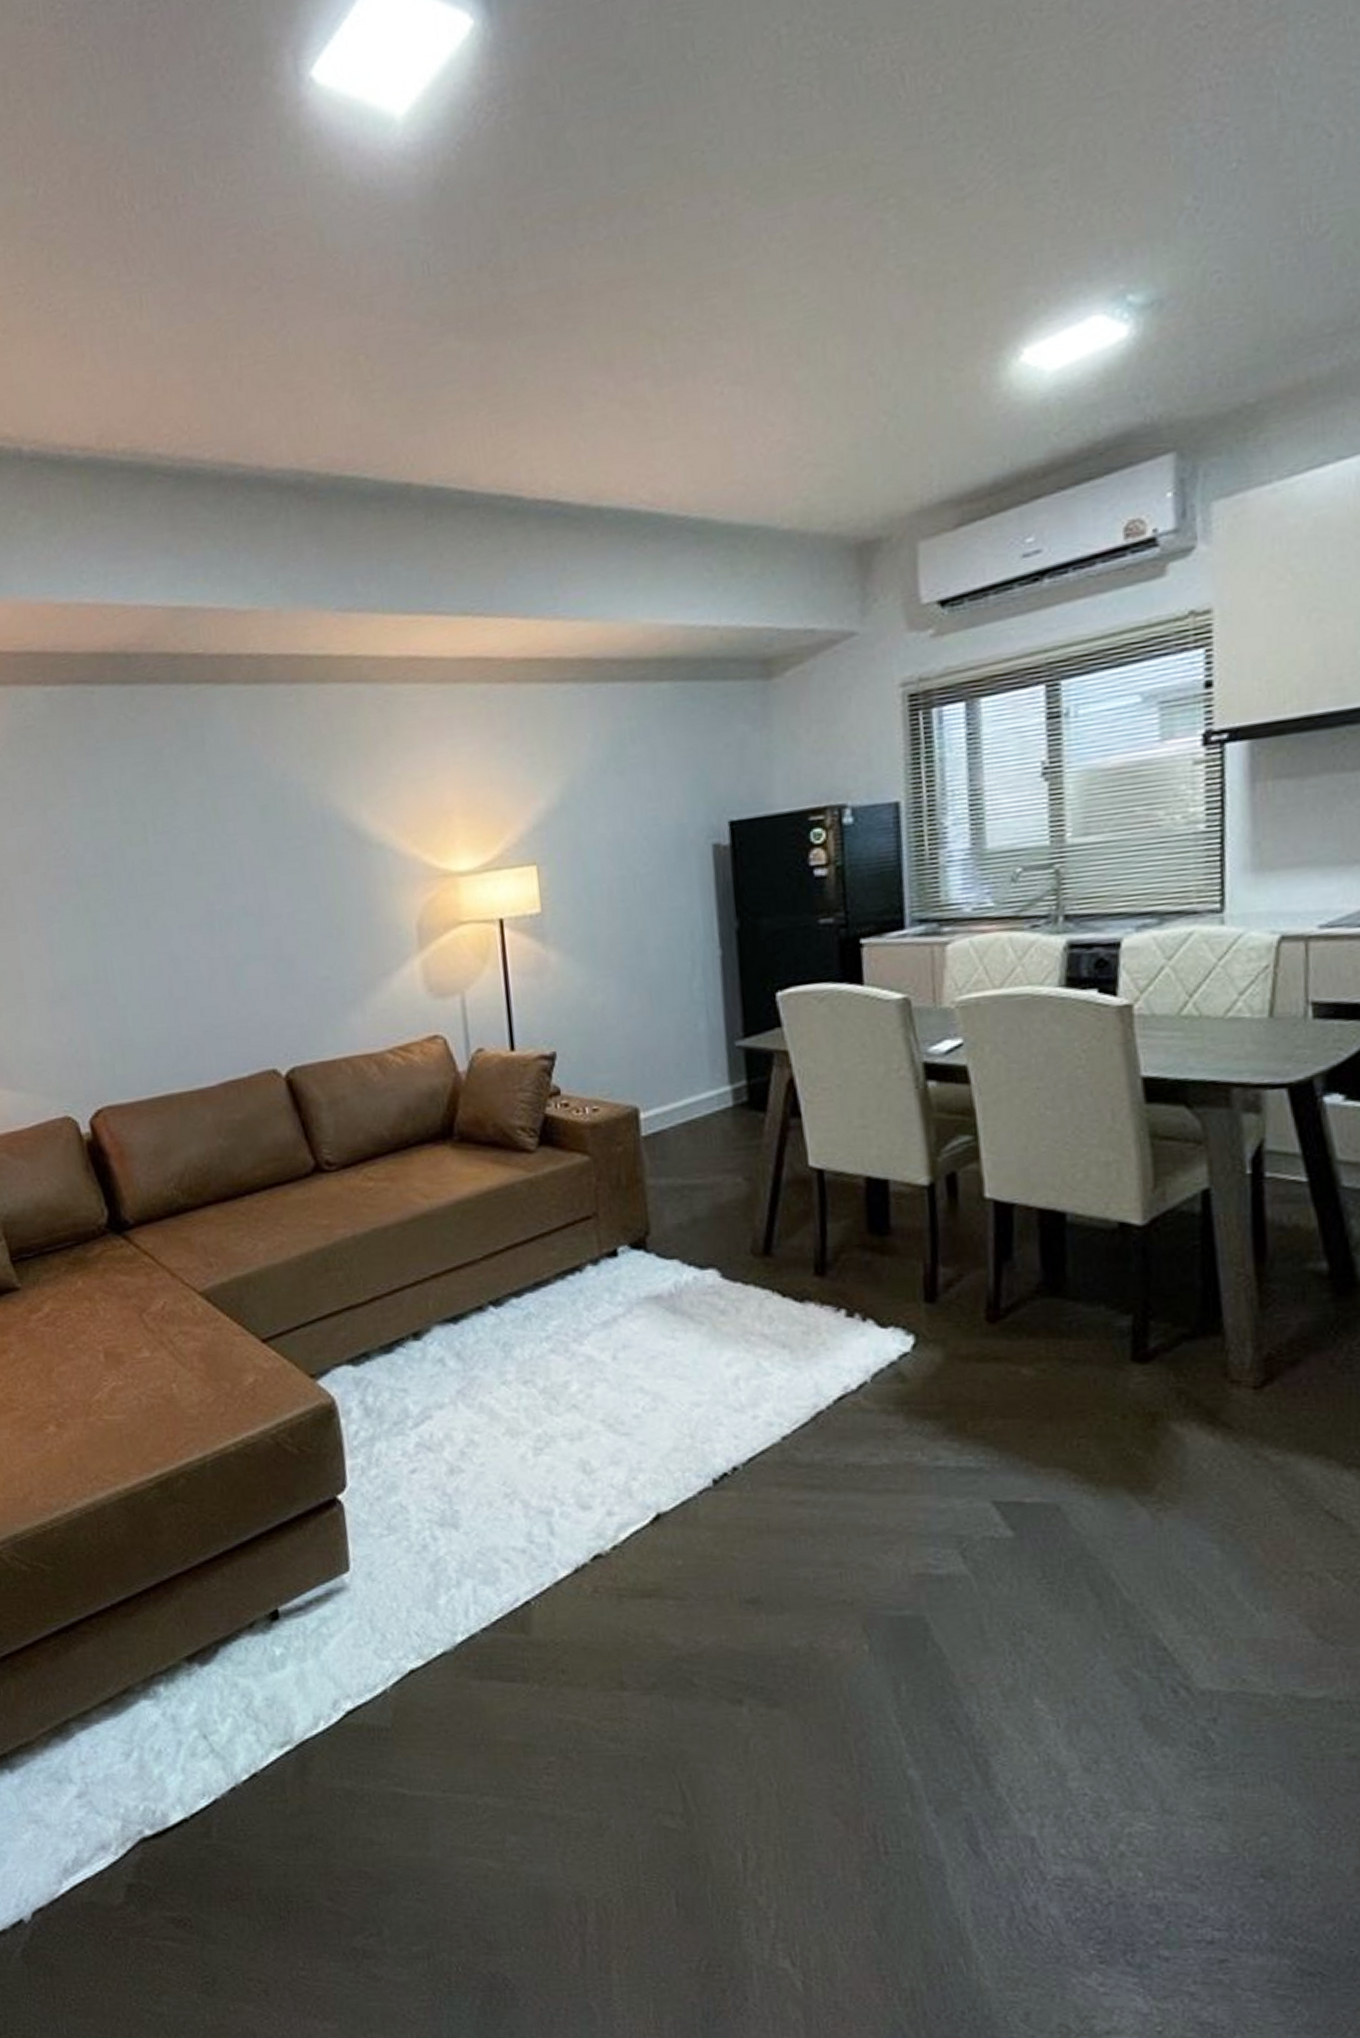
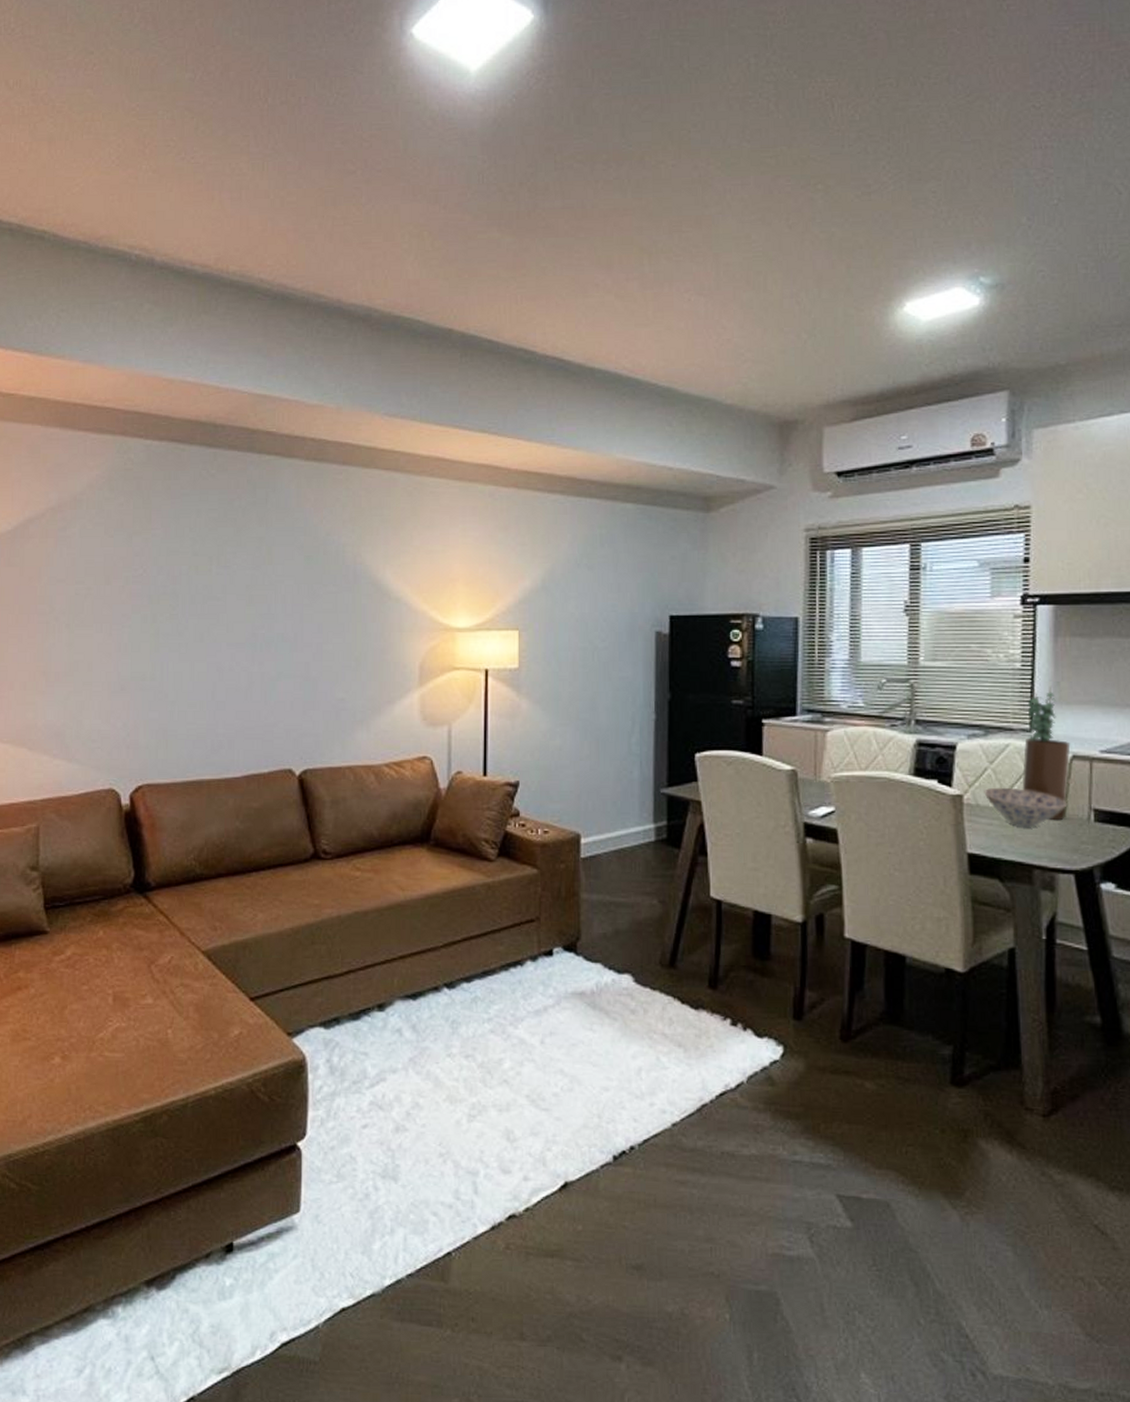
bowl: none [1161,987,1276,1037] -> present [984,787,1068,828]
vase: none [1211,849,1278,1024] -> present [1021,687,1071,821]

